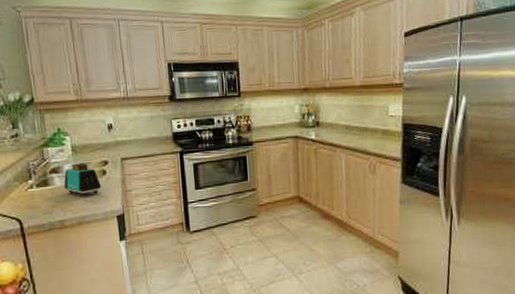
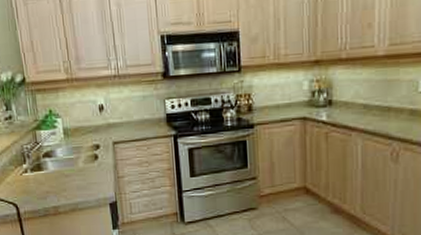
toaster: present [64,163,101,196] -> none [57,146,93,182]

